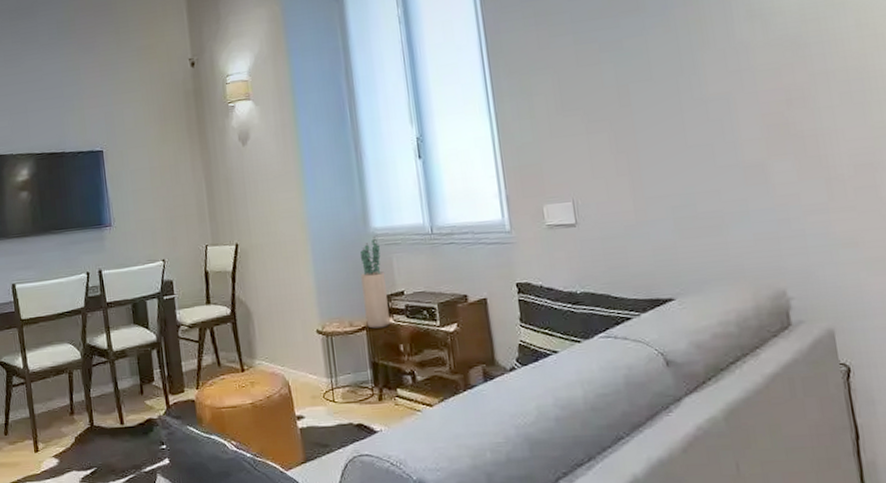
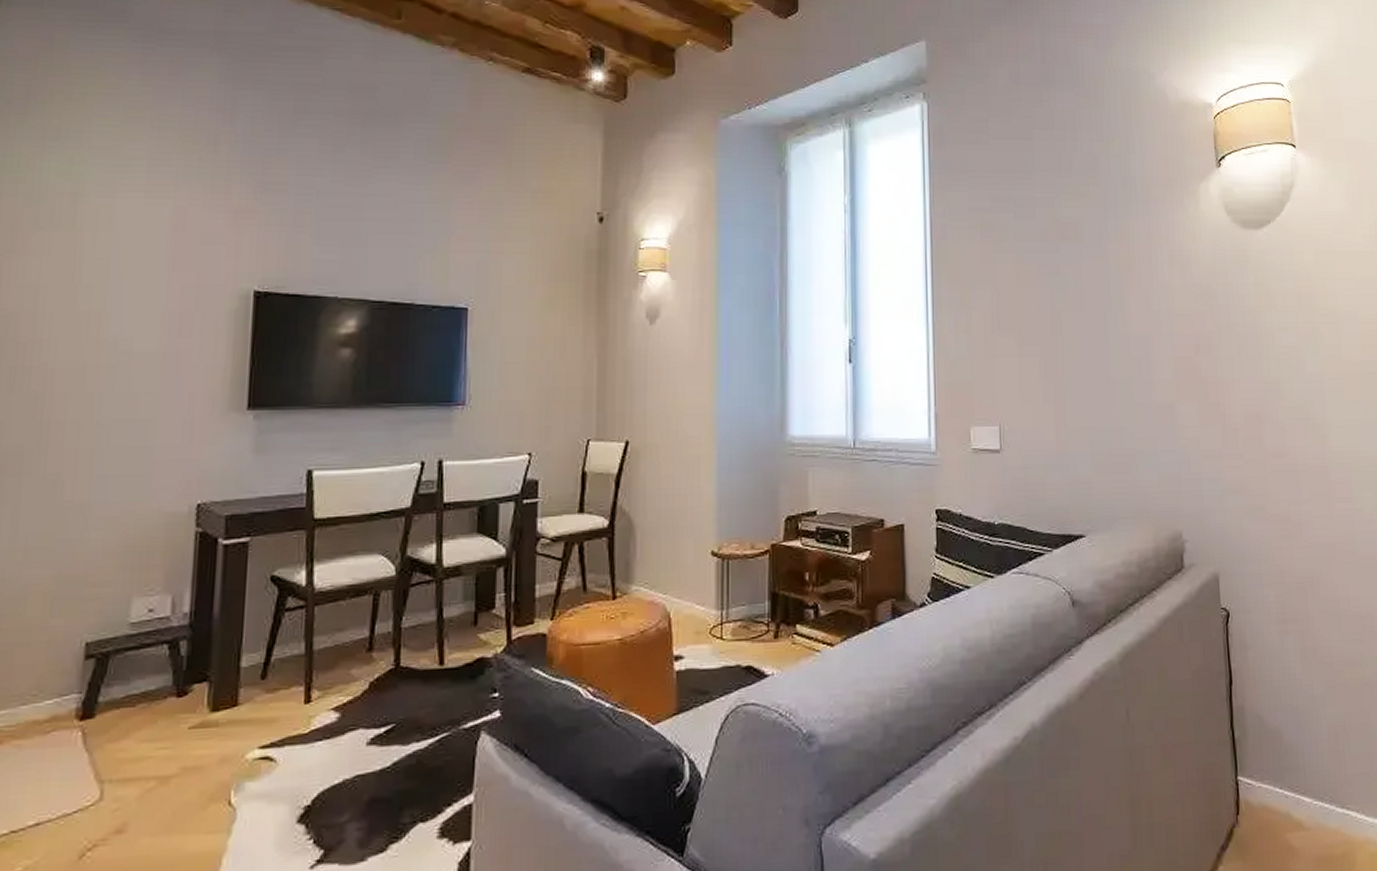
vase: present [360,237,390,329] -> none [770,446,798,553]

